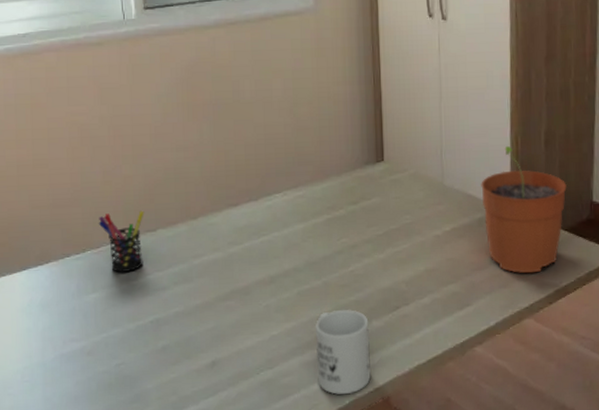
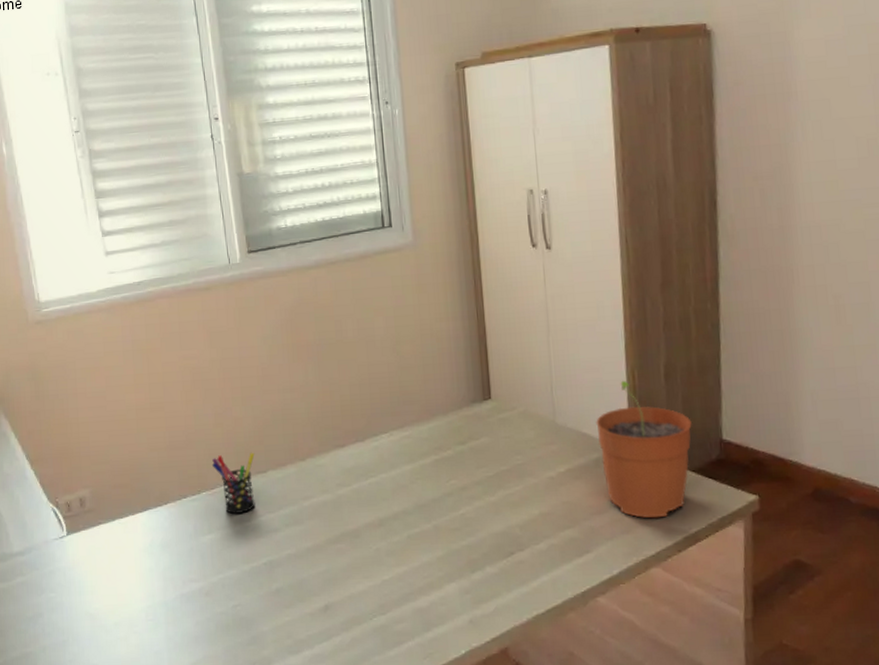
mug: present [315,310,371,395] -> none [427,555,487,644]

